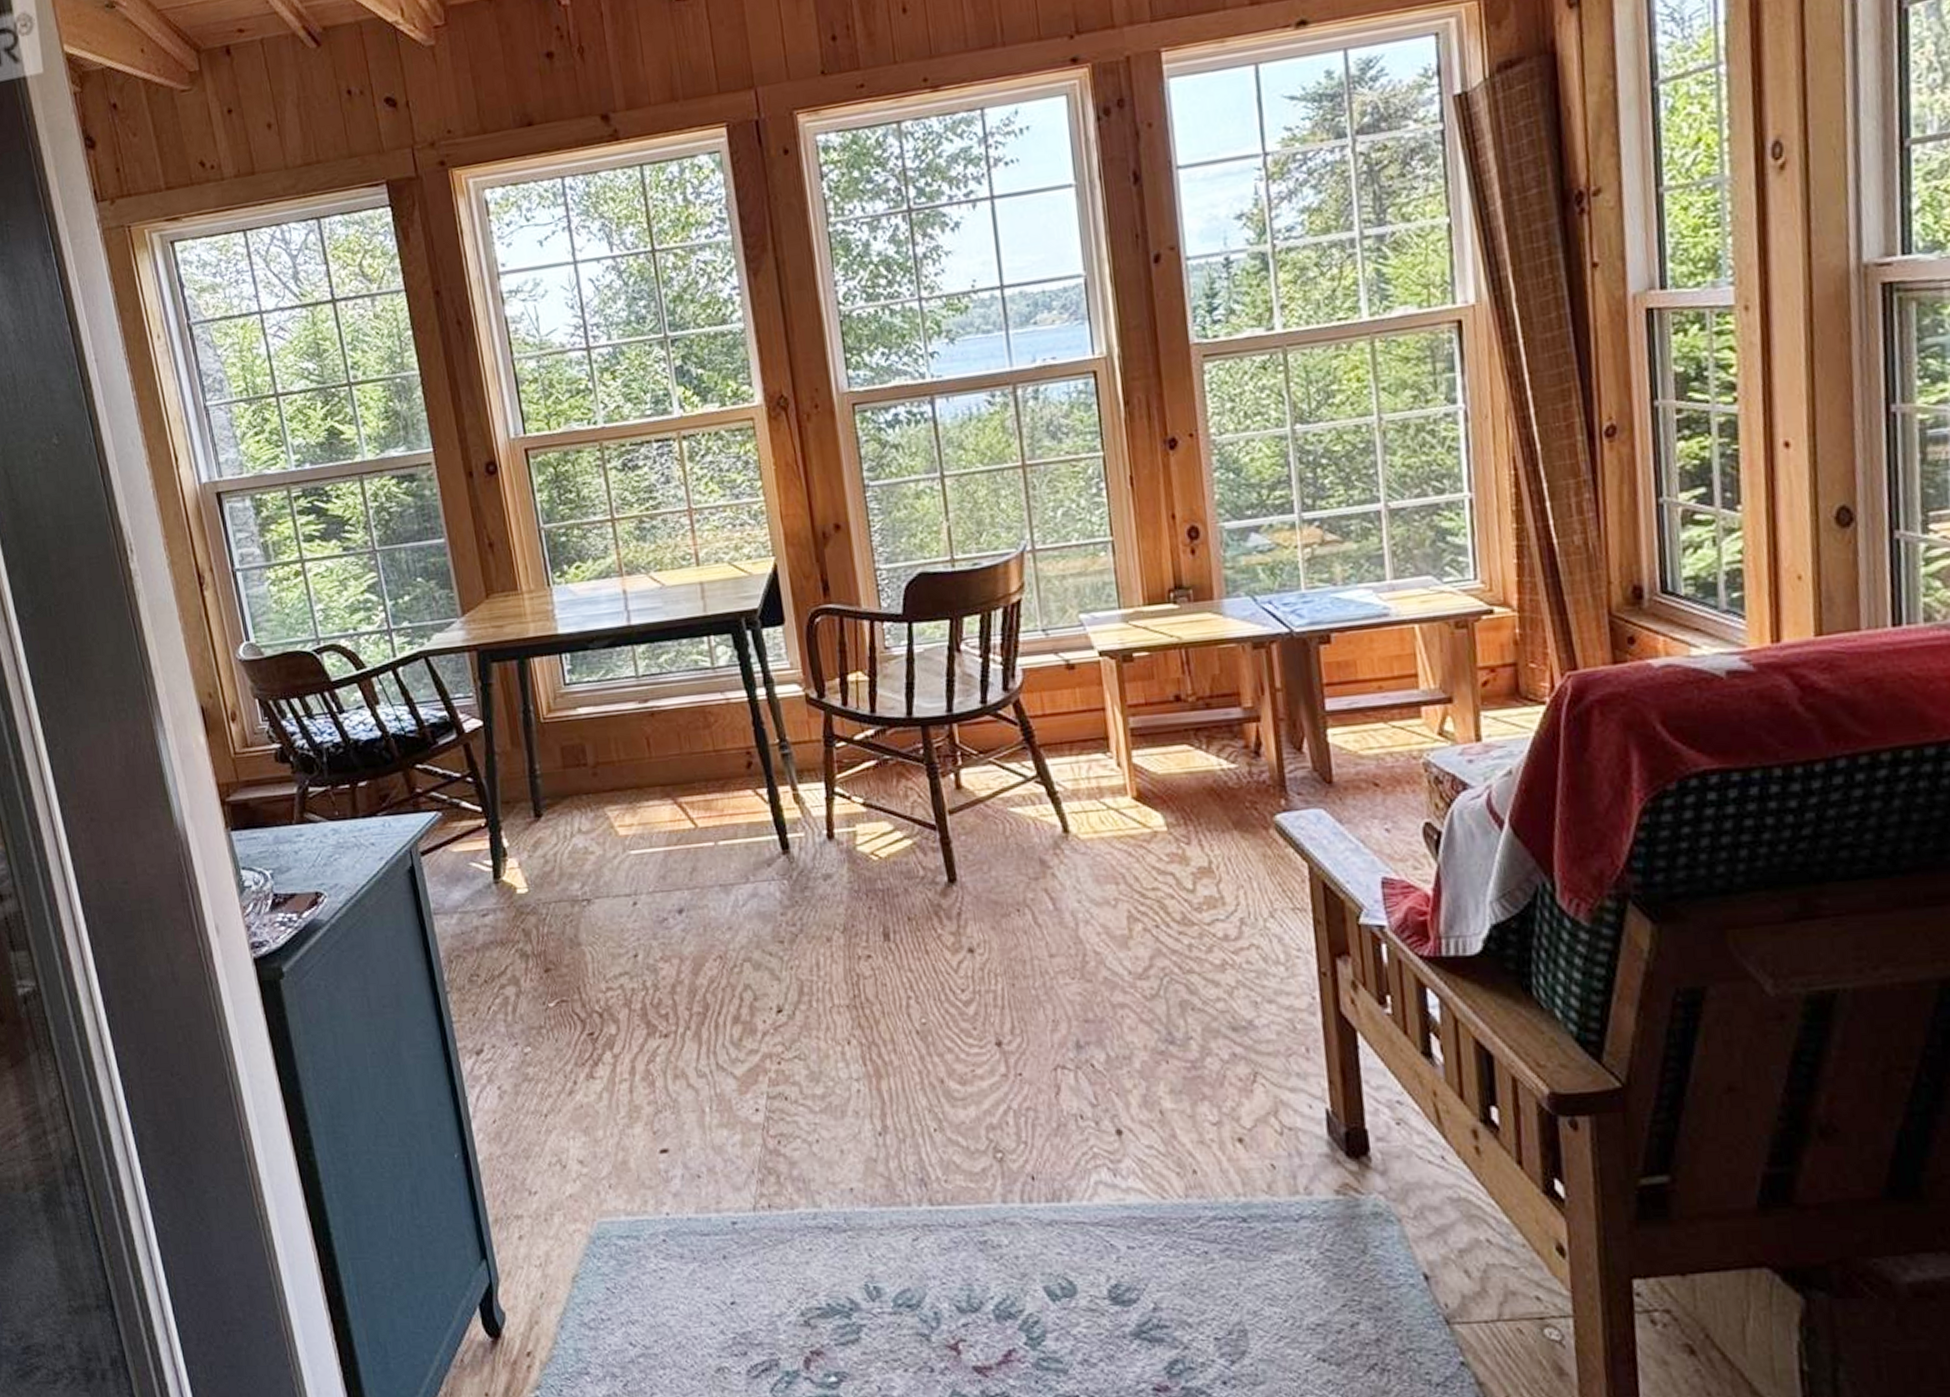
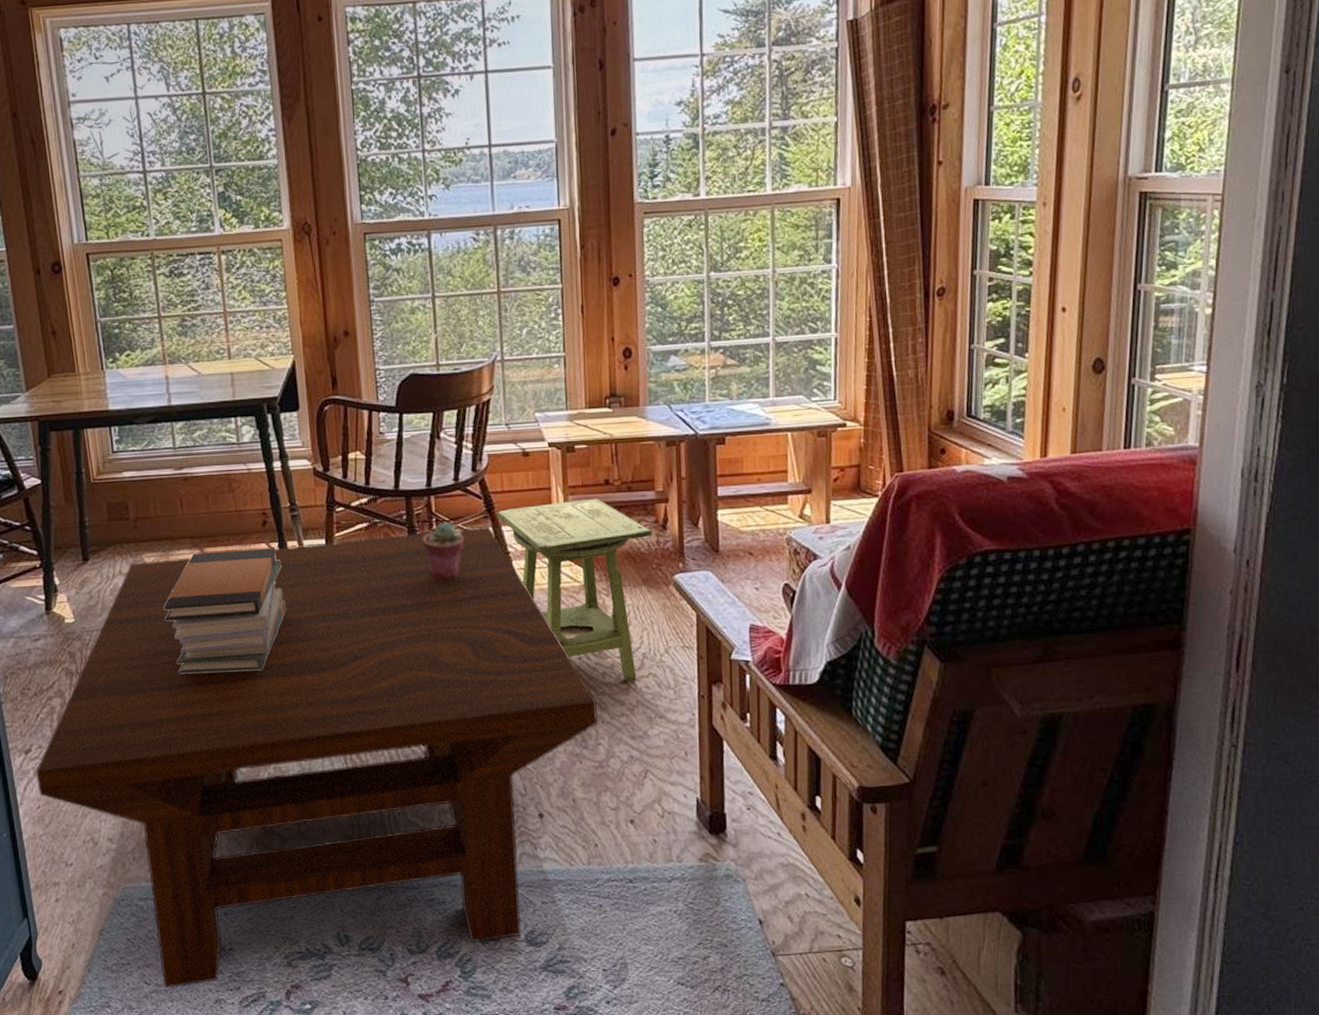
coffee table: none [489,760,1186,1352] -> present [36,526,598,989]
book stack: none [633,795,780,954] -> present [164,548,285,674]
potted succulent: none [946,756,999,828] -> present [423,522,465,579]
side table: none [1038,719,1242,958] -> present [497,498,652,683]

